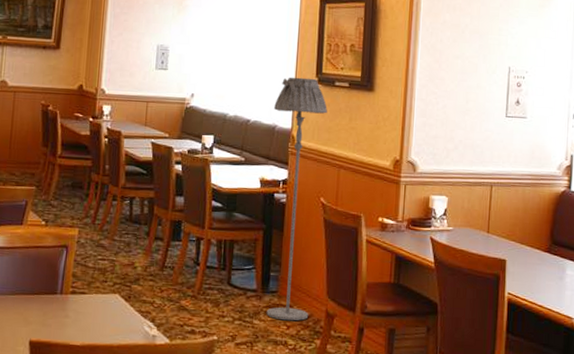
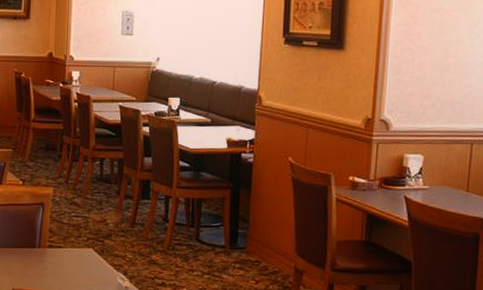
floor lamp: present [266,77,327,321] -> none [234,37,295,277]

